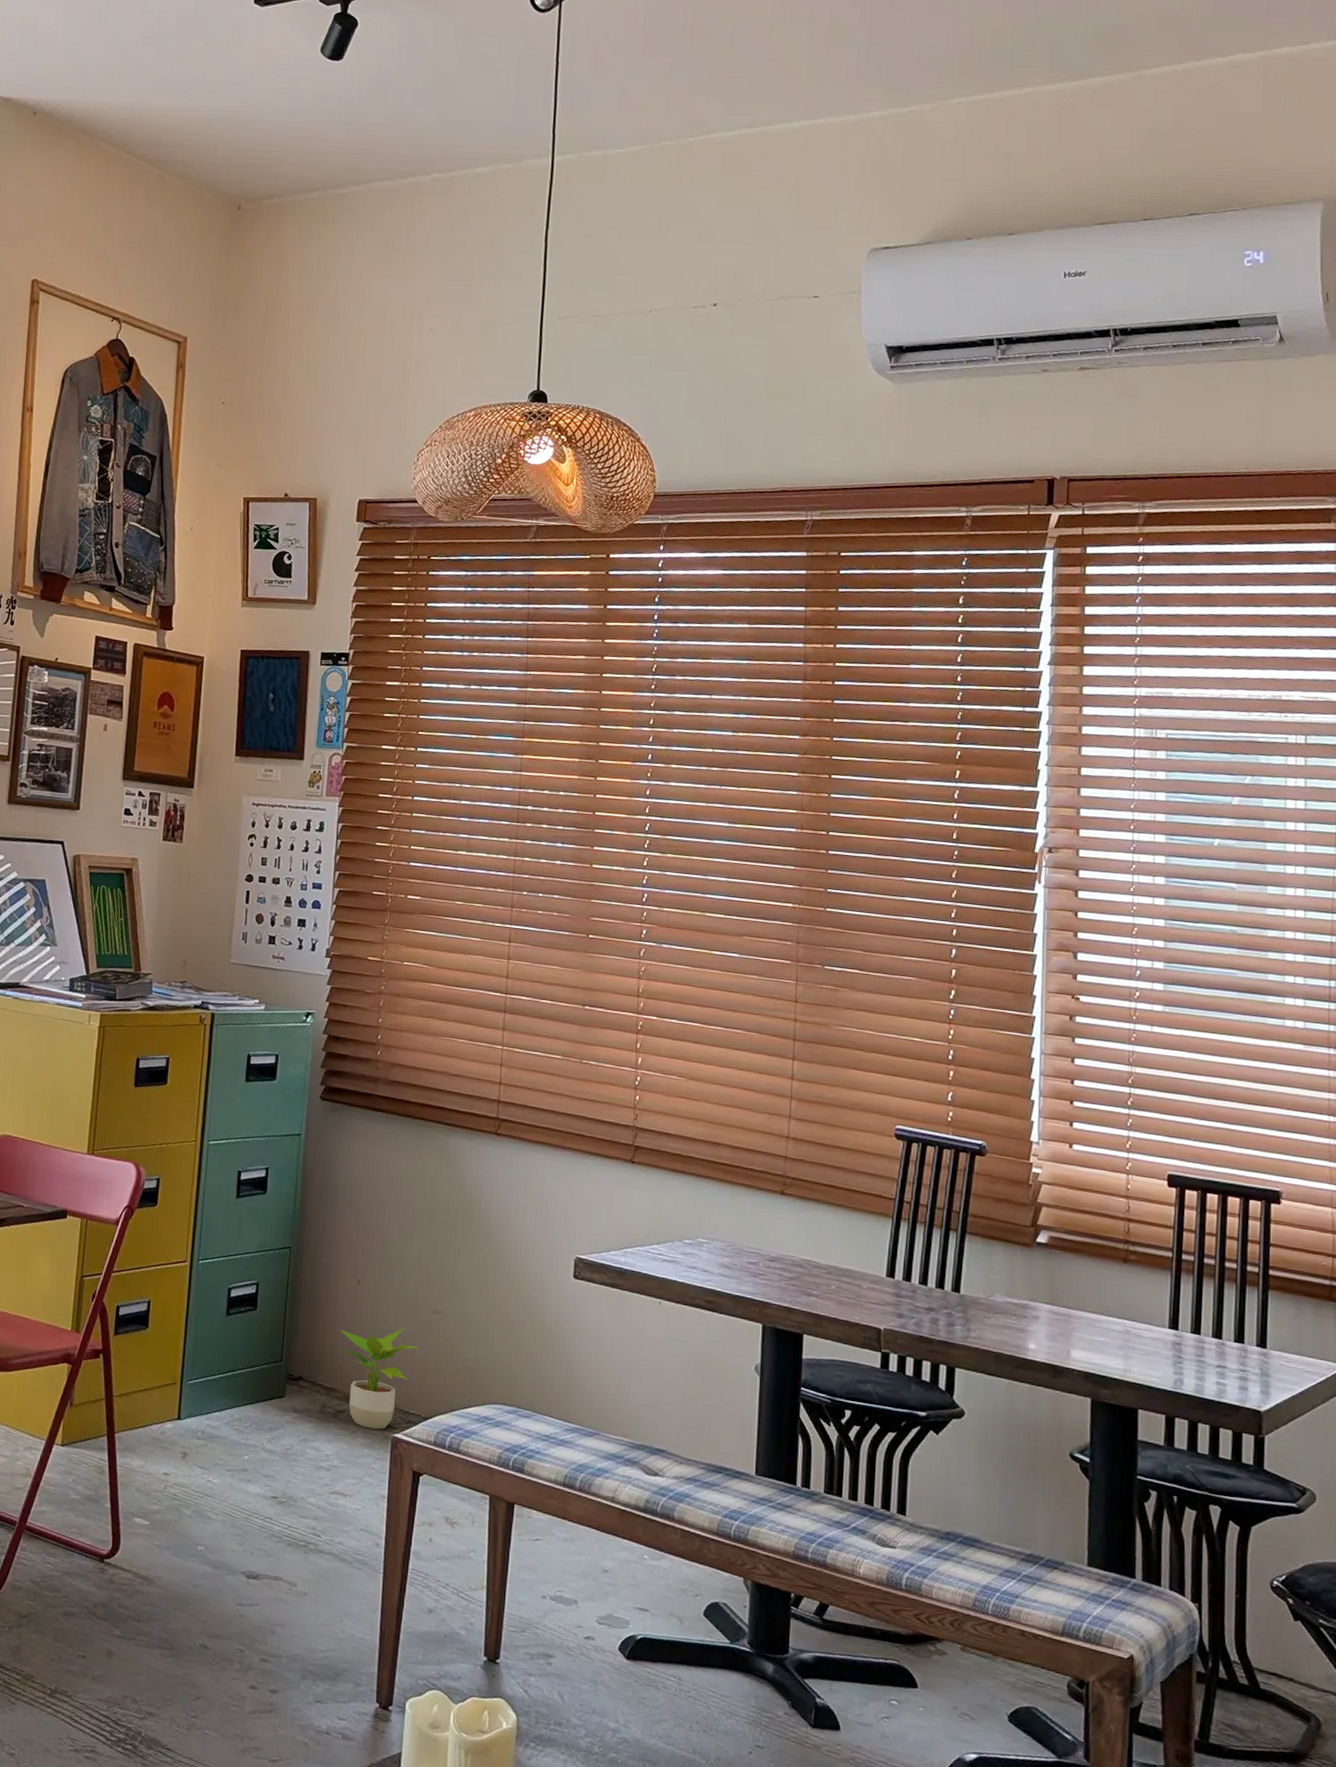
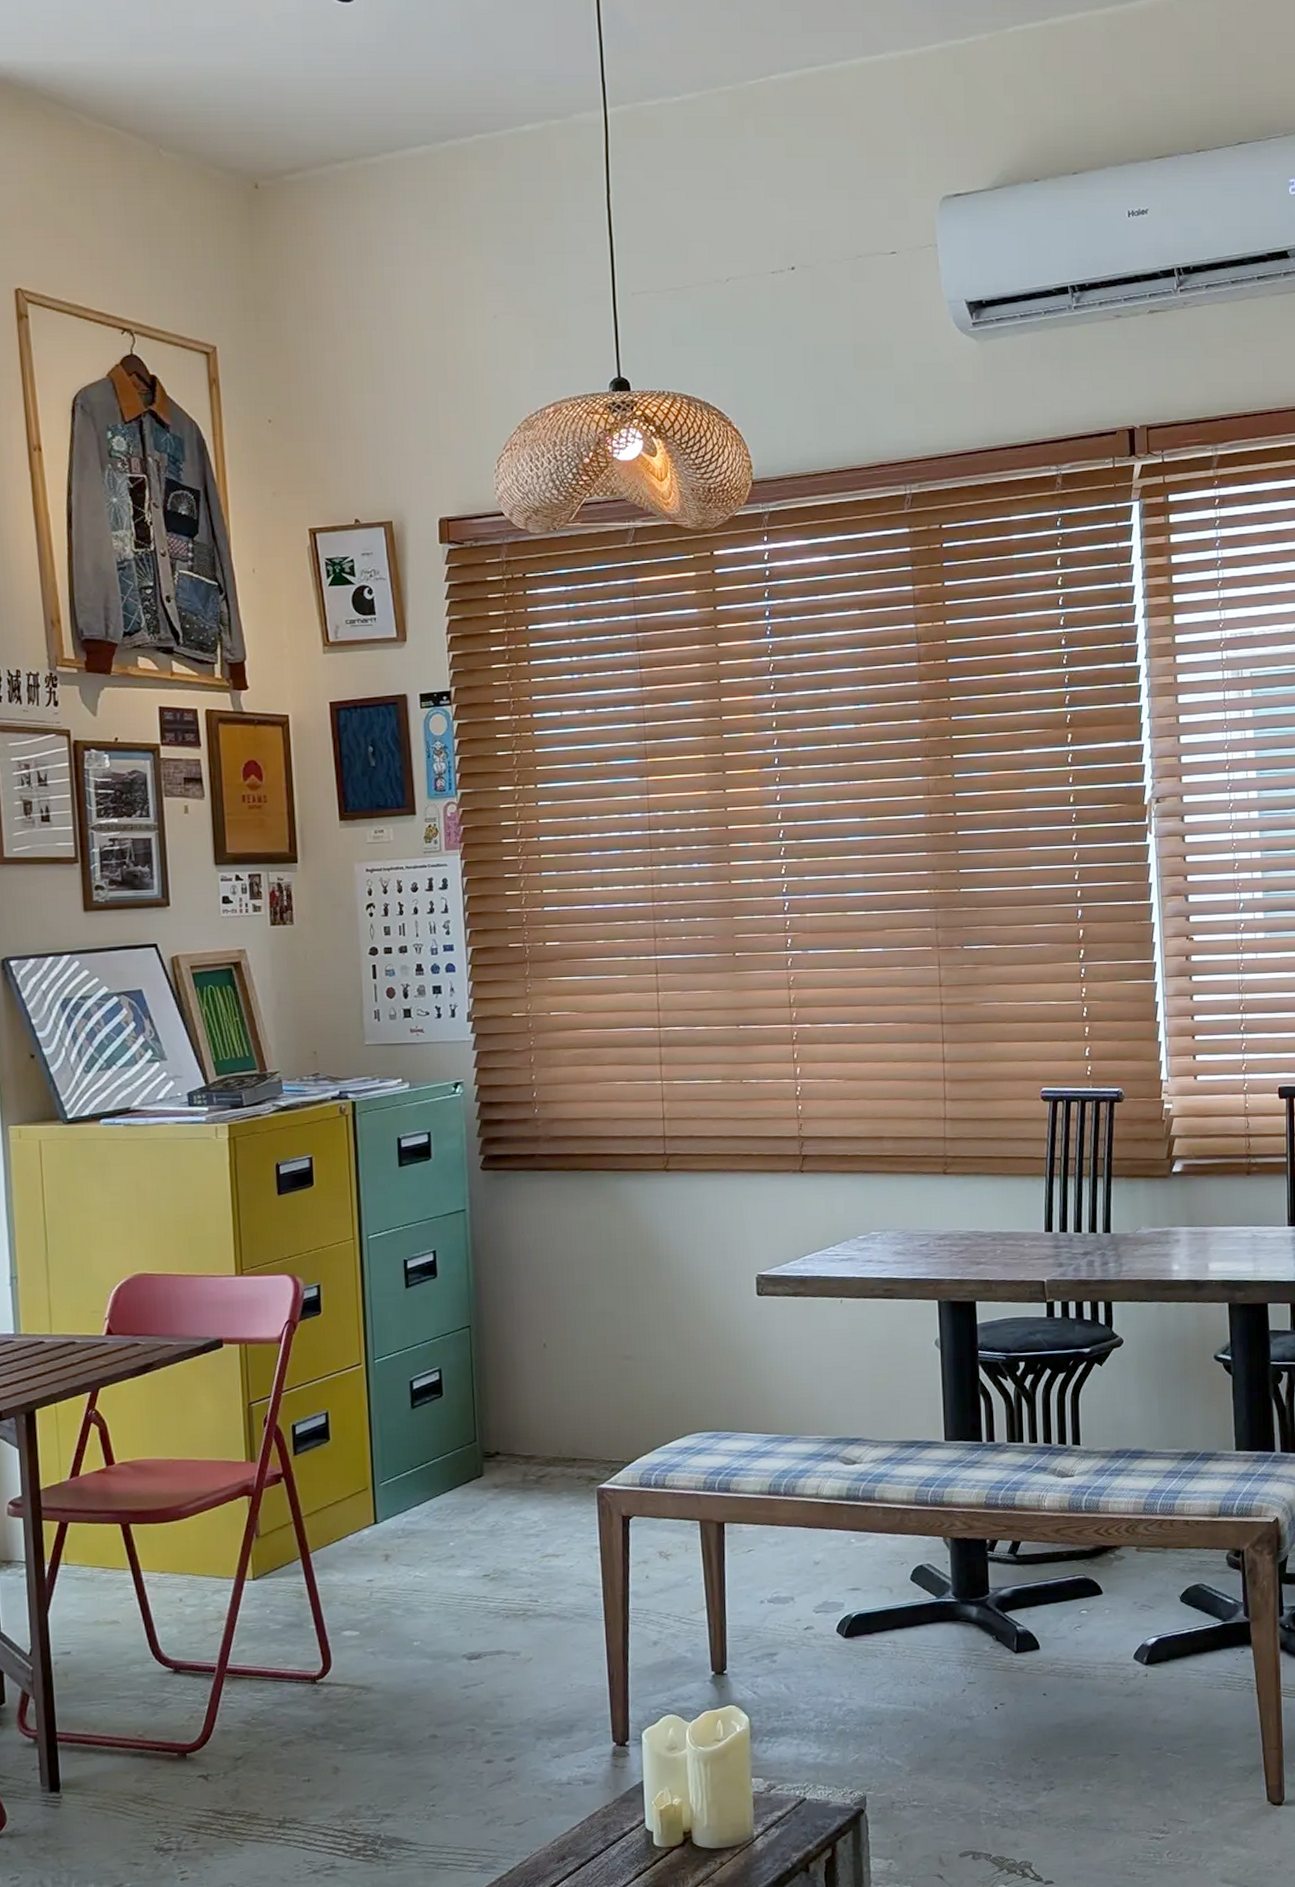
potted plant: present [339,1327,419,1430] -> none [531,1379,614,1486]

